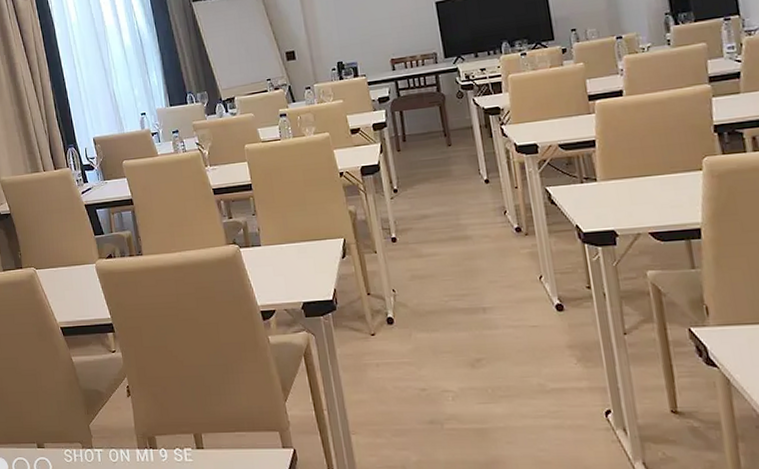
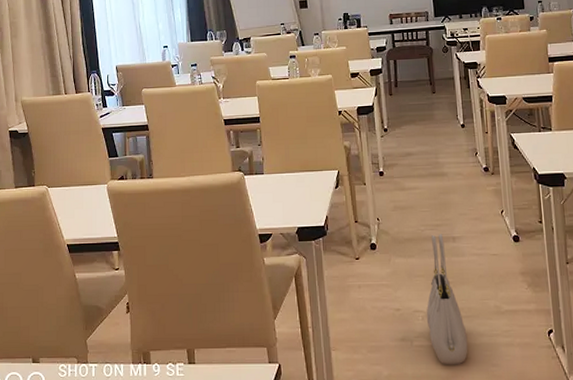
handbag: none [456,304,510,450] -> present [426,234,468,365]

